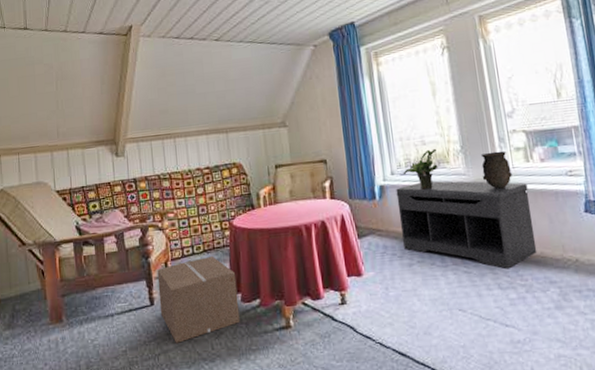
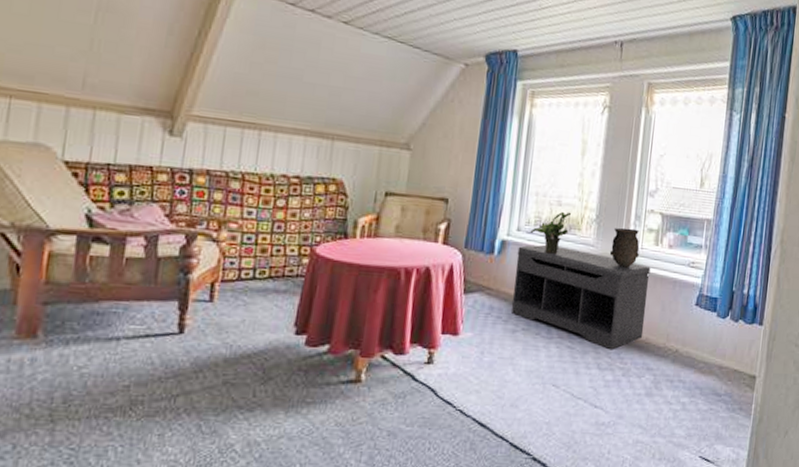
cardboard box: present [157,255,240,343] -> none [190,284,306,384]

